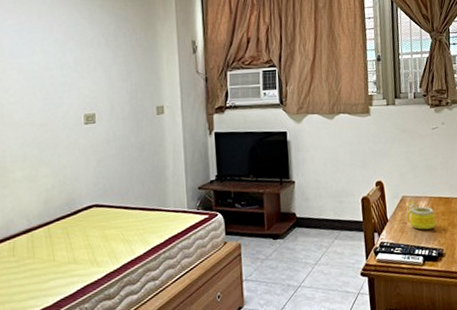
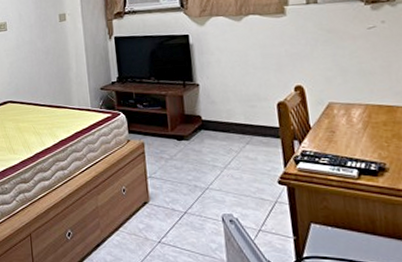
mug: present [406,200,436,230] -> none [335,107,376,141]

